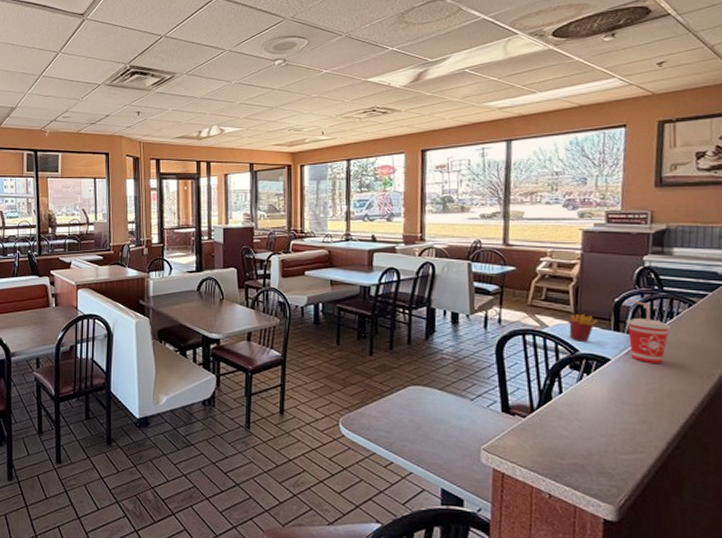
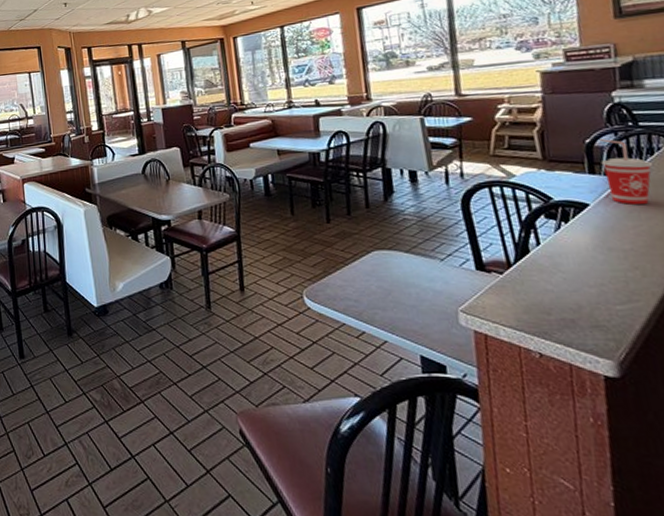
french fries: present [569,314,598,342] -> none [538,159,570,189]

